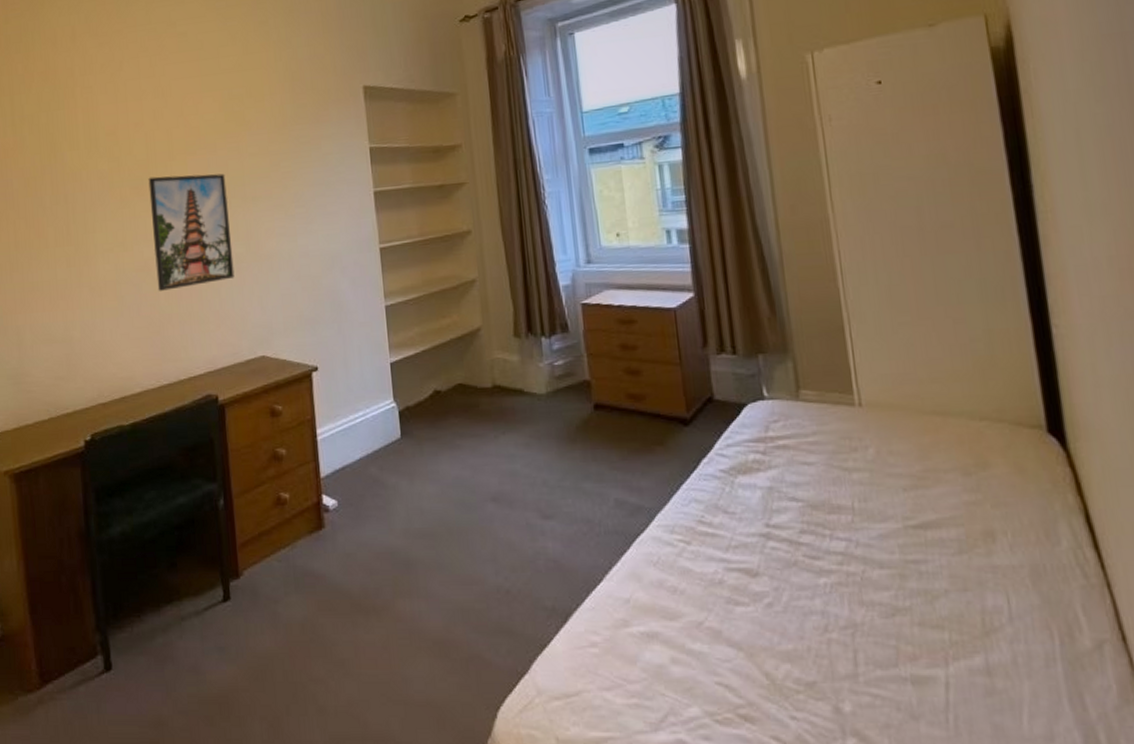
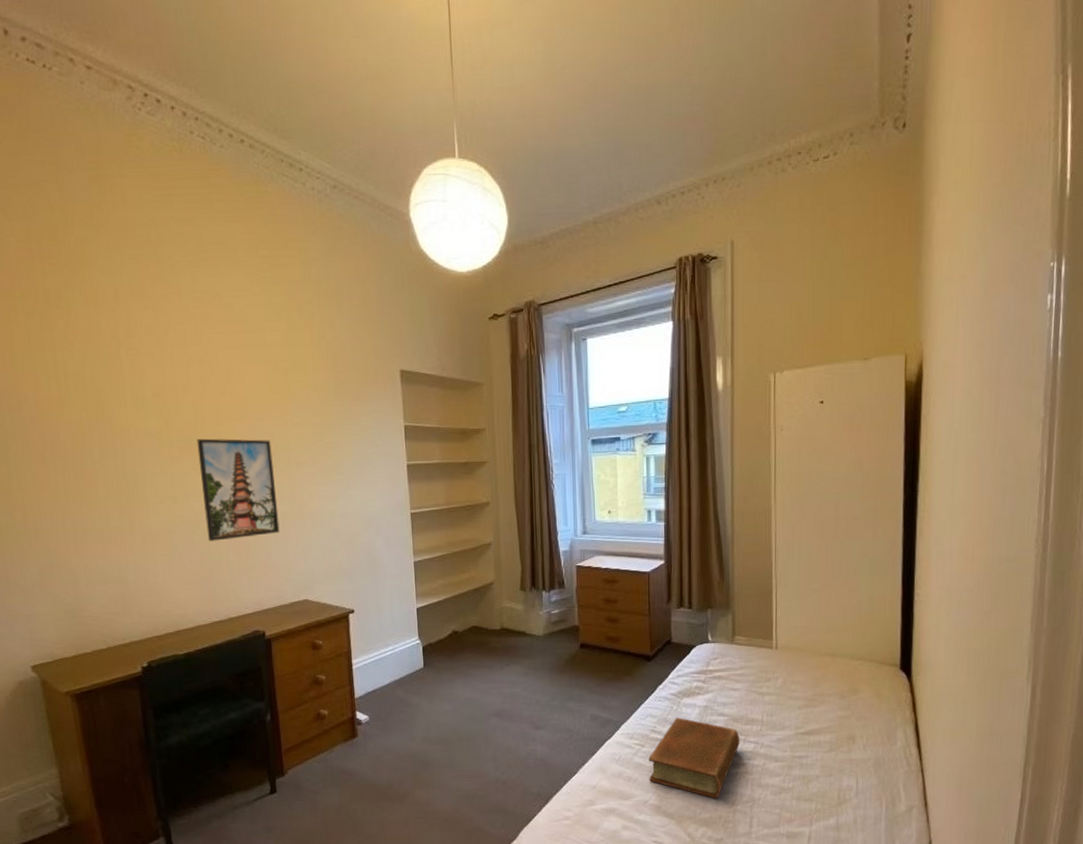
book: none [698,503,825,622] -> present [649,717,740,799]

